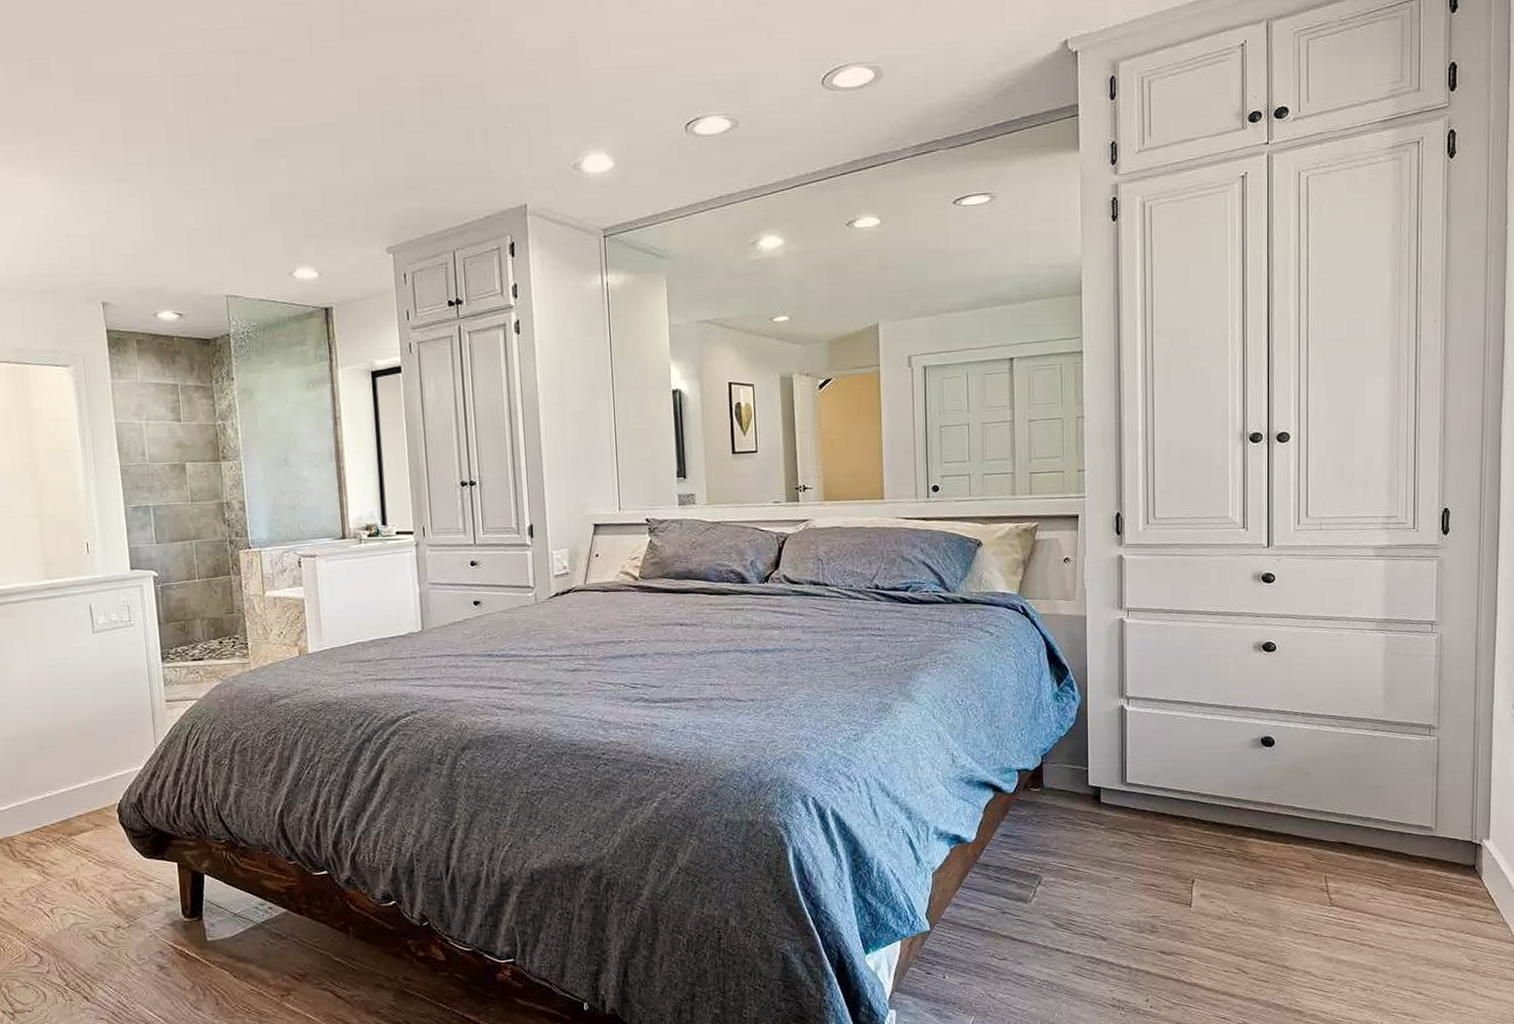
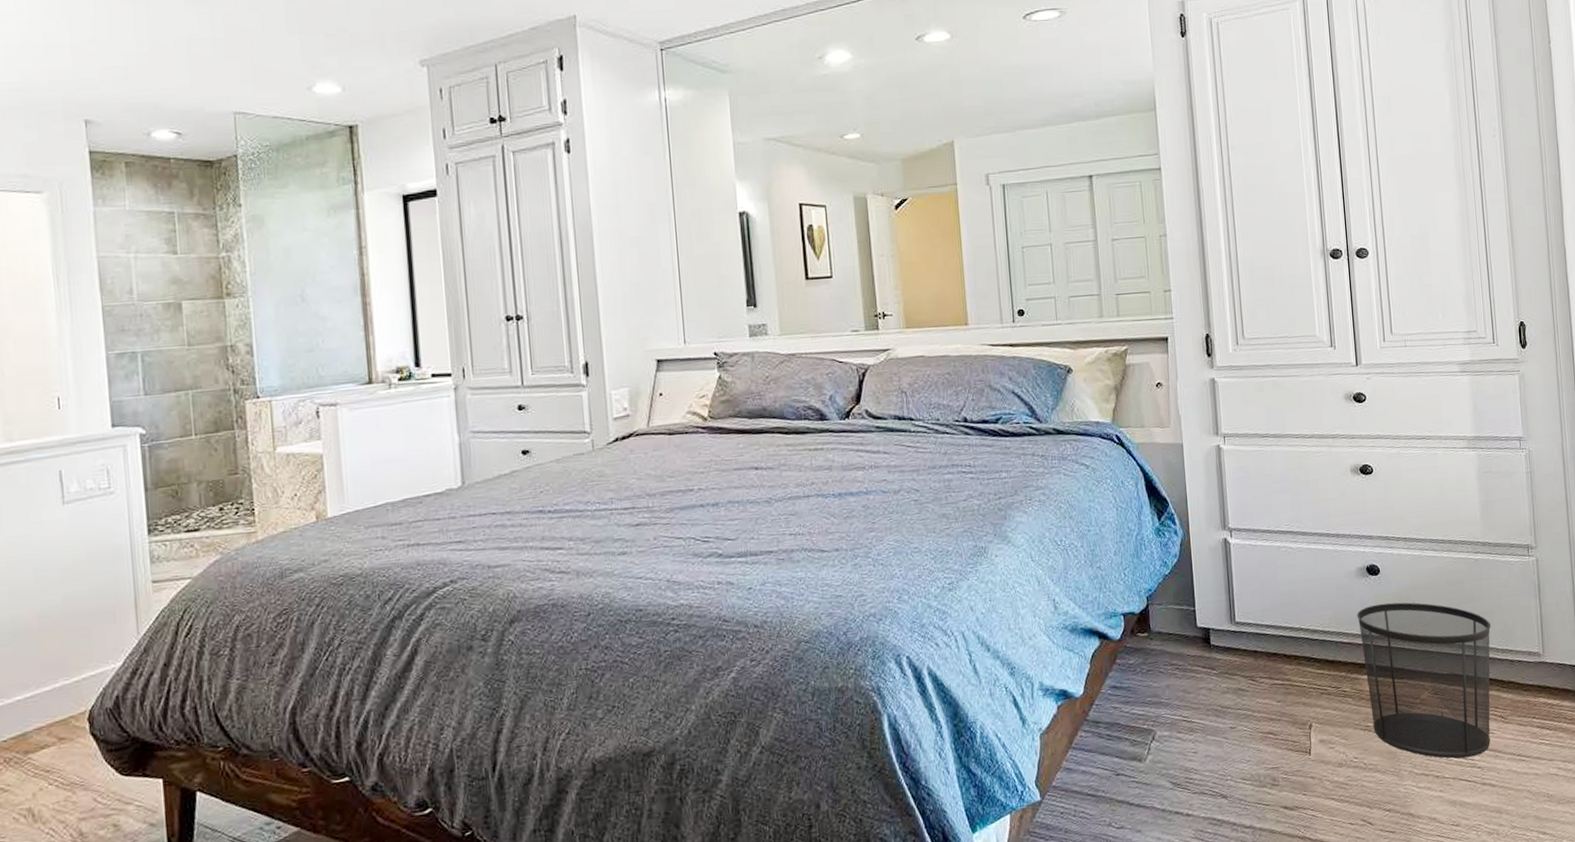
waste bin: none [1248,773,1384,919] -> present [1357,602,1491,759]

